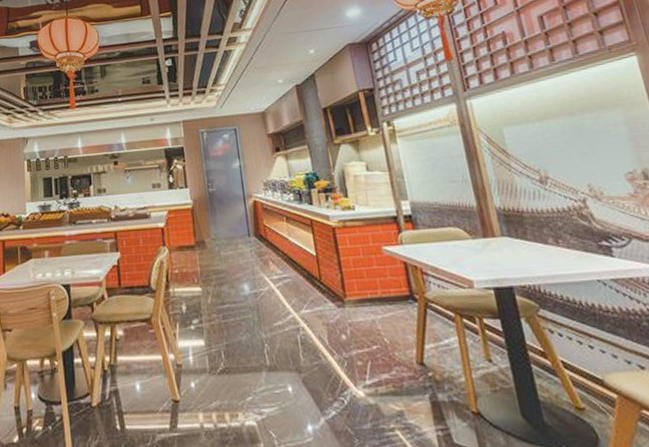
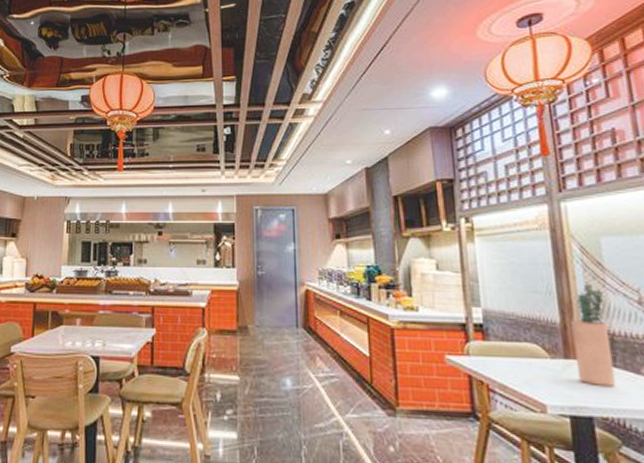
vase: none [485,168,529,259] -> present [570,282,616,388]

